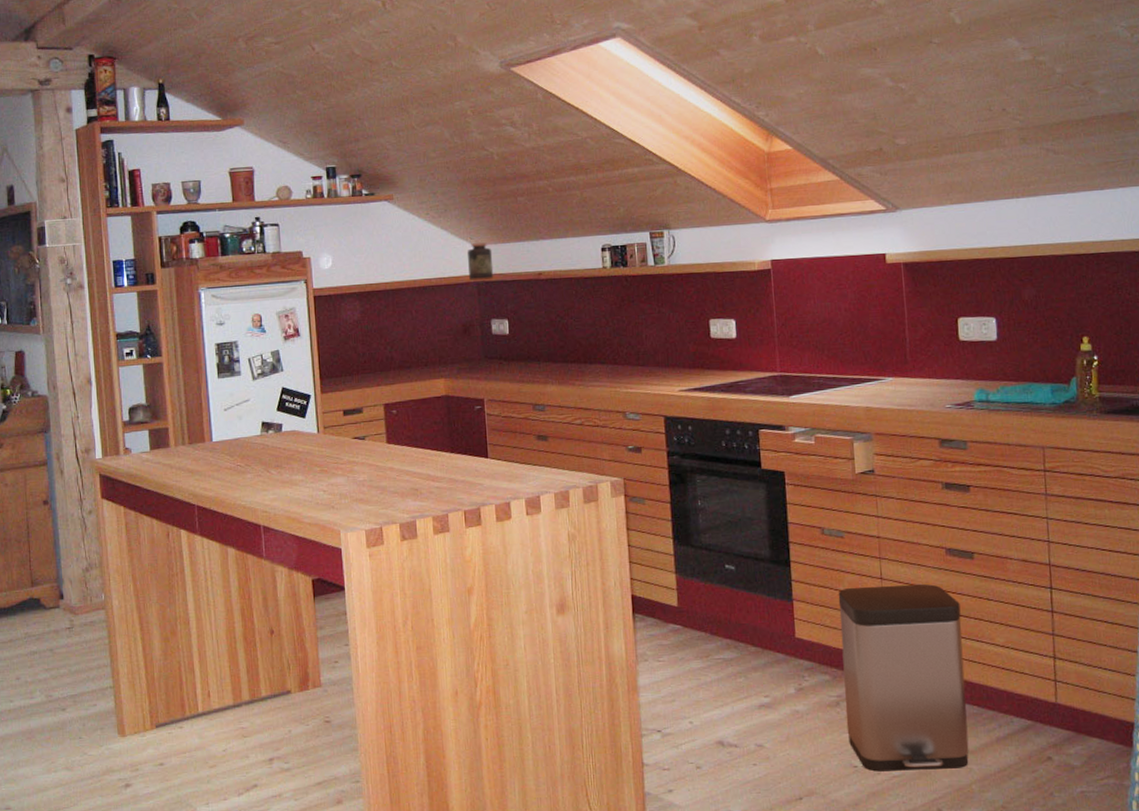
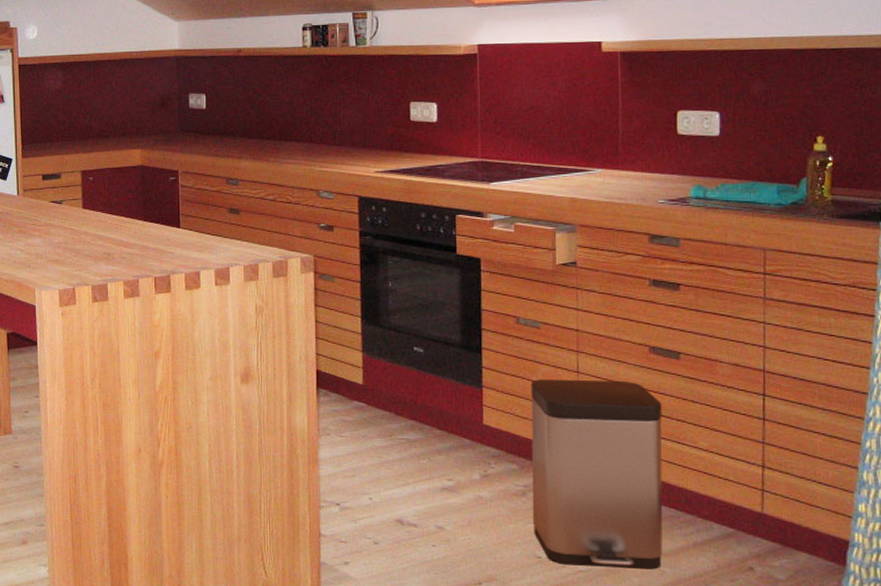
jar: present [466,242,494,281] -> none [167,18,194,55]

